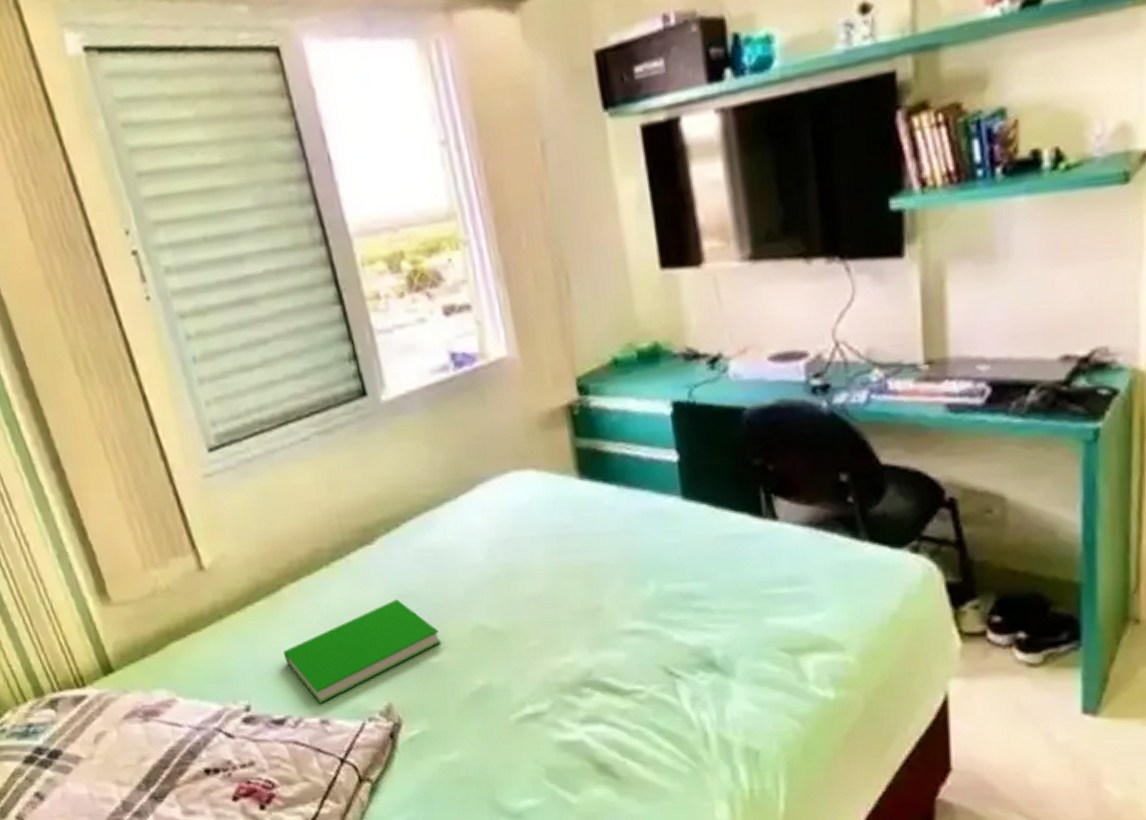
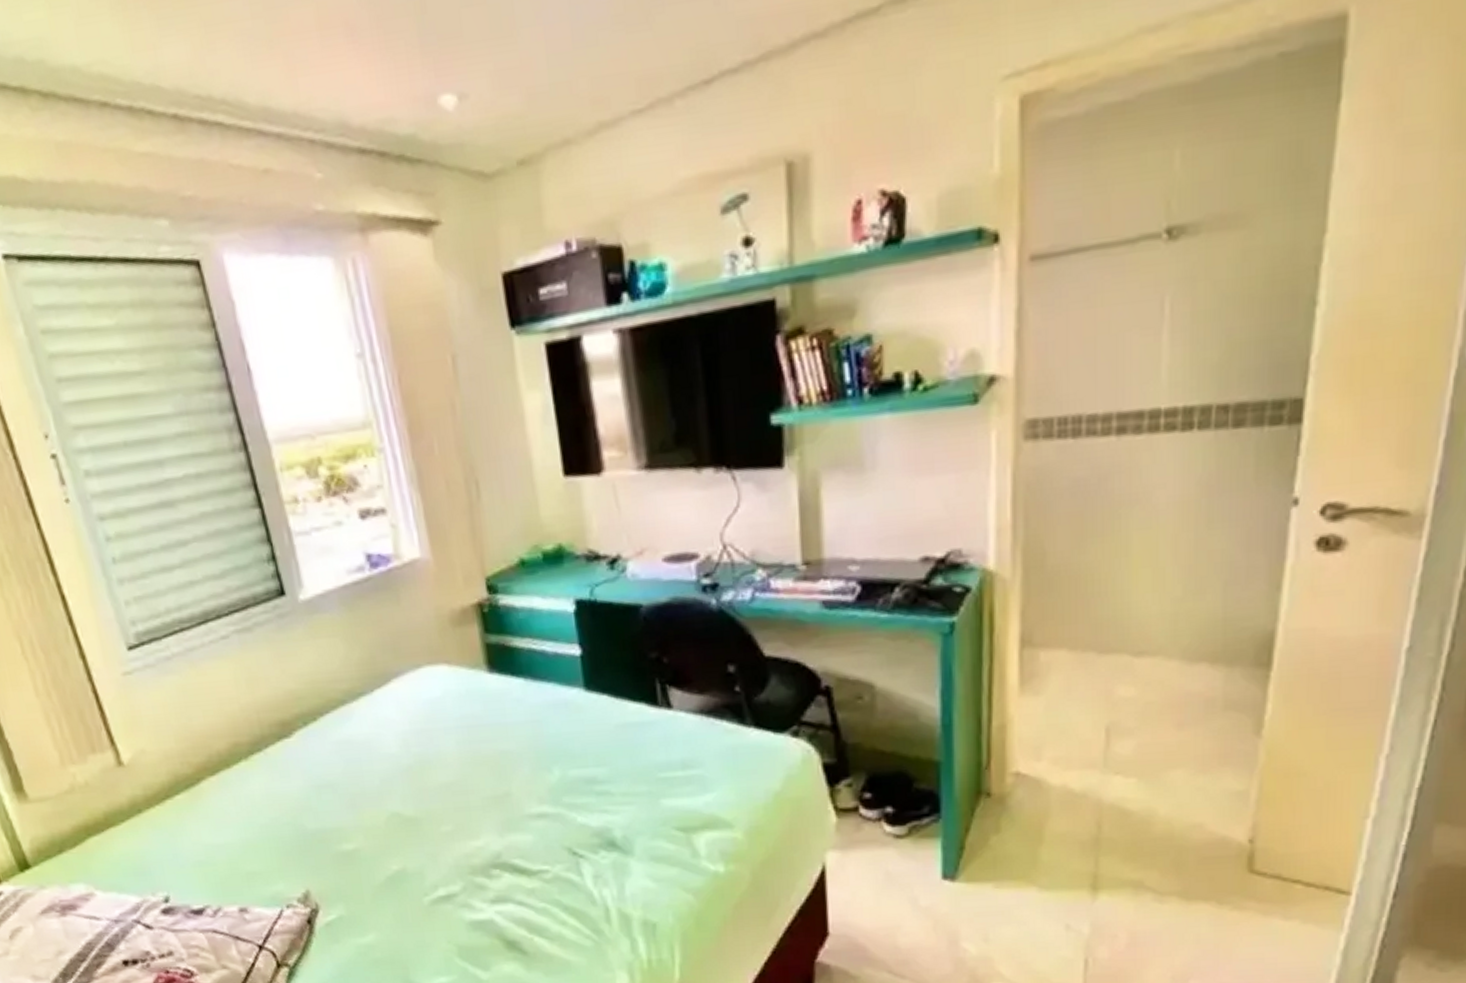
book: present [283,599,441,705] -> none [202,790,358,894]

